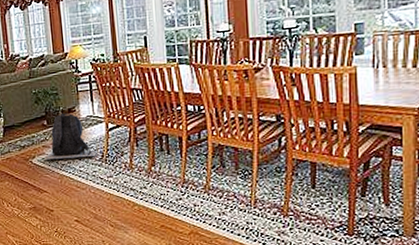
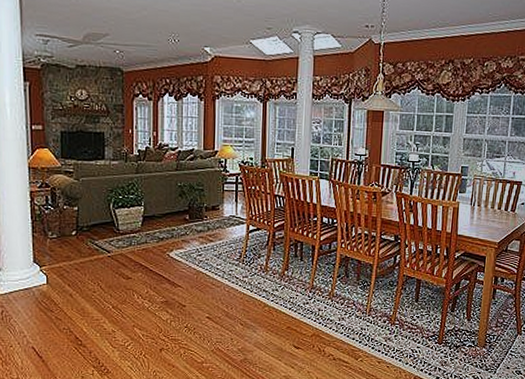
backpack: present [45,112,97,160] -> none [183,209,236,256]

